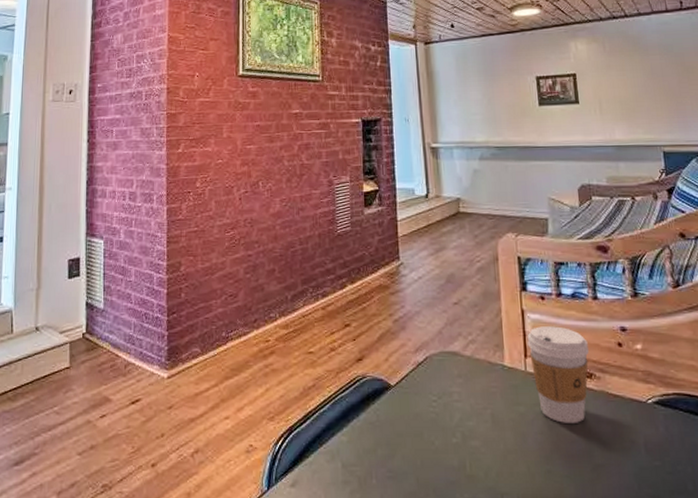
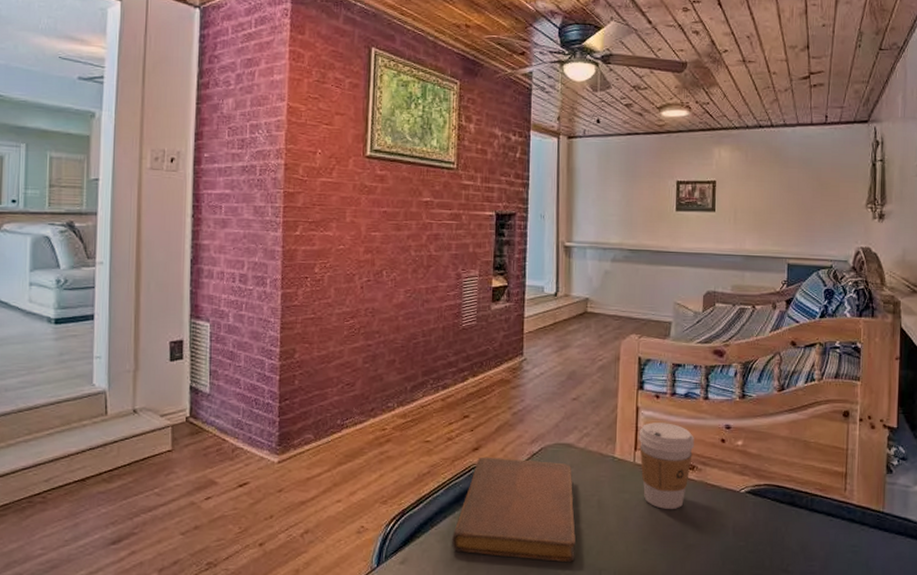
notebook: none [341,367,473,486] -> present [451,456,577,563]

